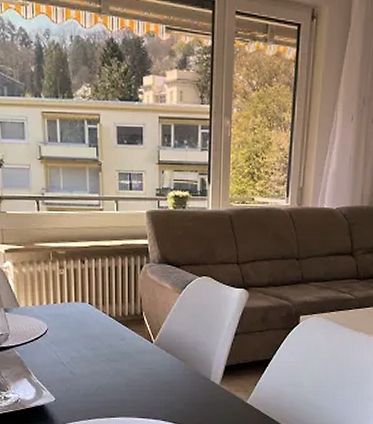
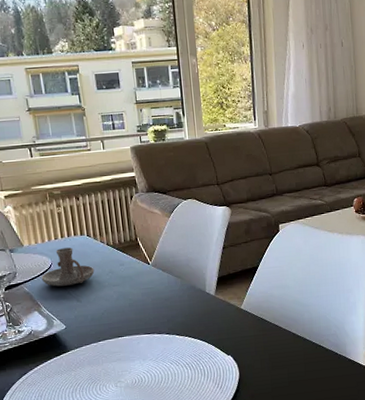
candle holder: none [35,314,93,355] -> present [41,247,95,287]

